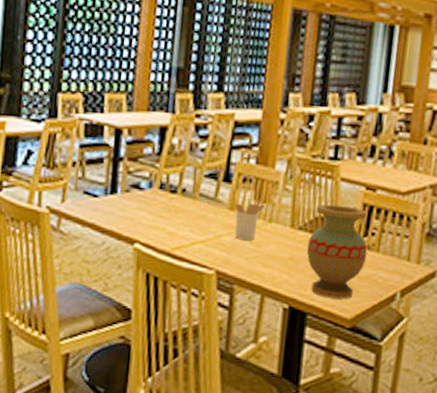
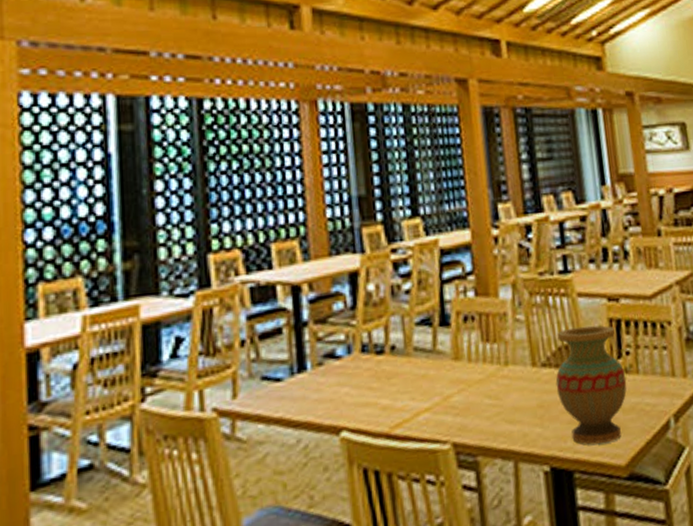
utensil holder: present [234,199,266,241] -> none [459,339,498,396]

